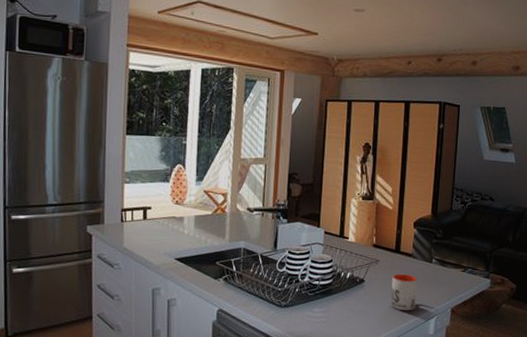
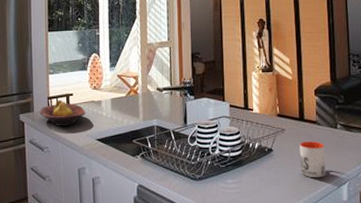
fruit bowl: none [111,212,165,242] -> present [39,99,86,126]

